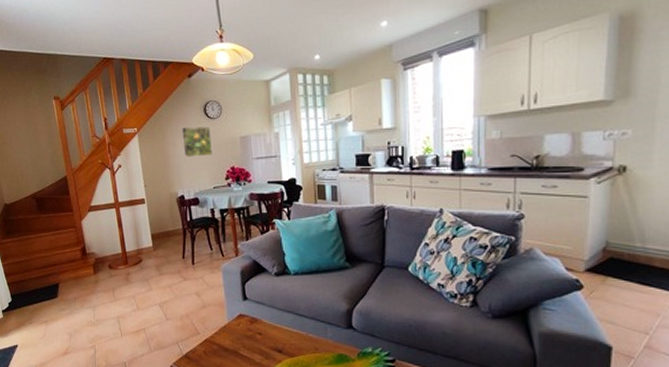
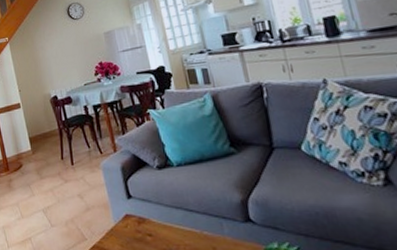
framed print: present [181,127,212,157] -> none [48,27,80,59]

